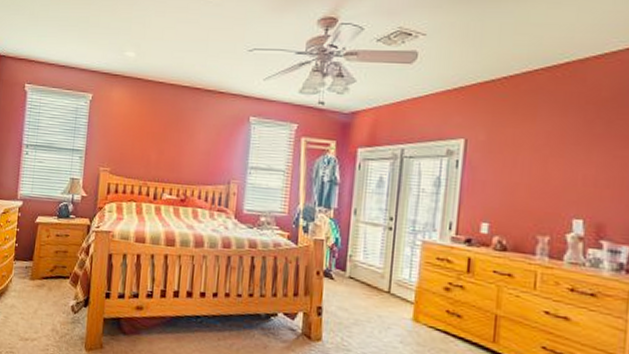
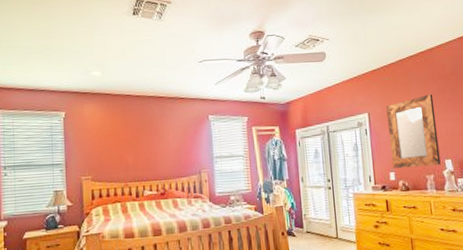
home mirror: none [487,123,573,225] -> present [386,93,441,169]

